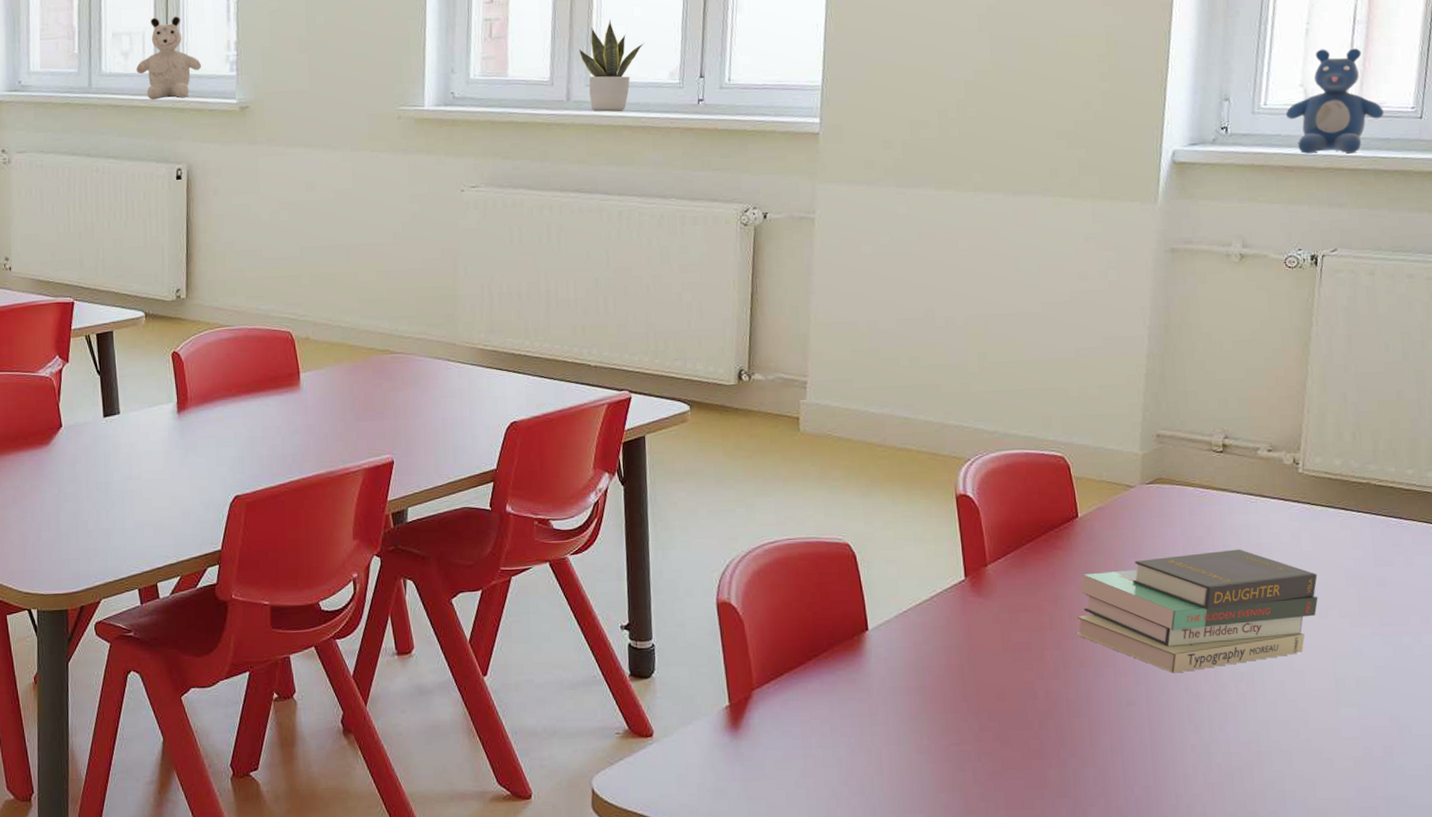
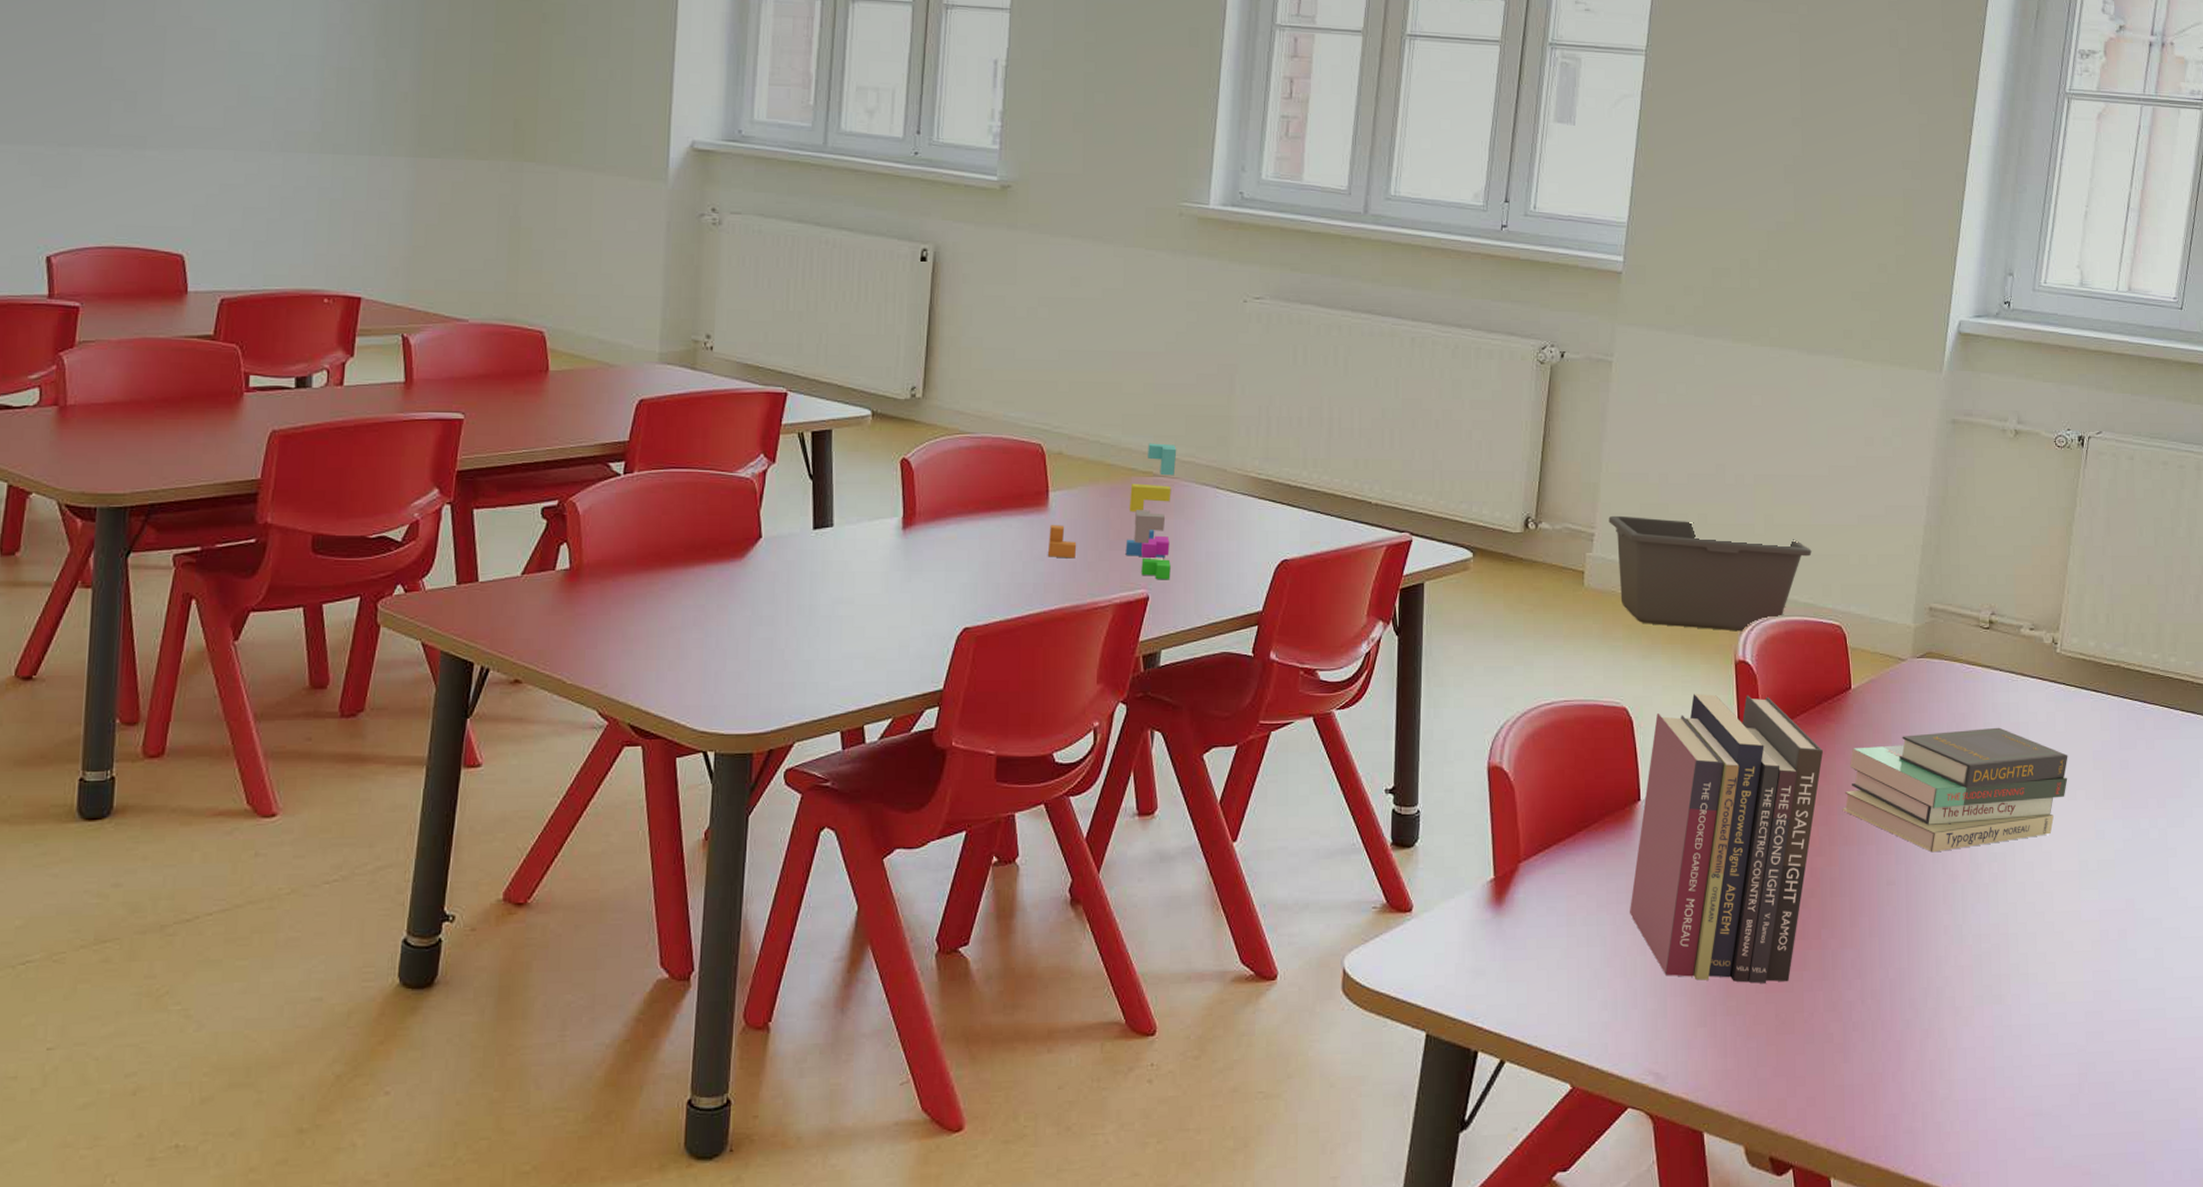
stuffed animal: present [136,16,202,100] -> none [882,73,960,169]
toy blocks: none [302,324,412,446] -> present [1048,443,1177,580]
potted plant: present [580,20,644,112] -> none [1381,131,1449,230]
storage bin: none [820,363,1029,467] -> present [1608,515,1812,632]
books: none [864,527,1053,801] -> present [1630,693,1824,984]
stuffed animal: present [1285,48,1384,154] -> none [2062,233,2149,338]

